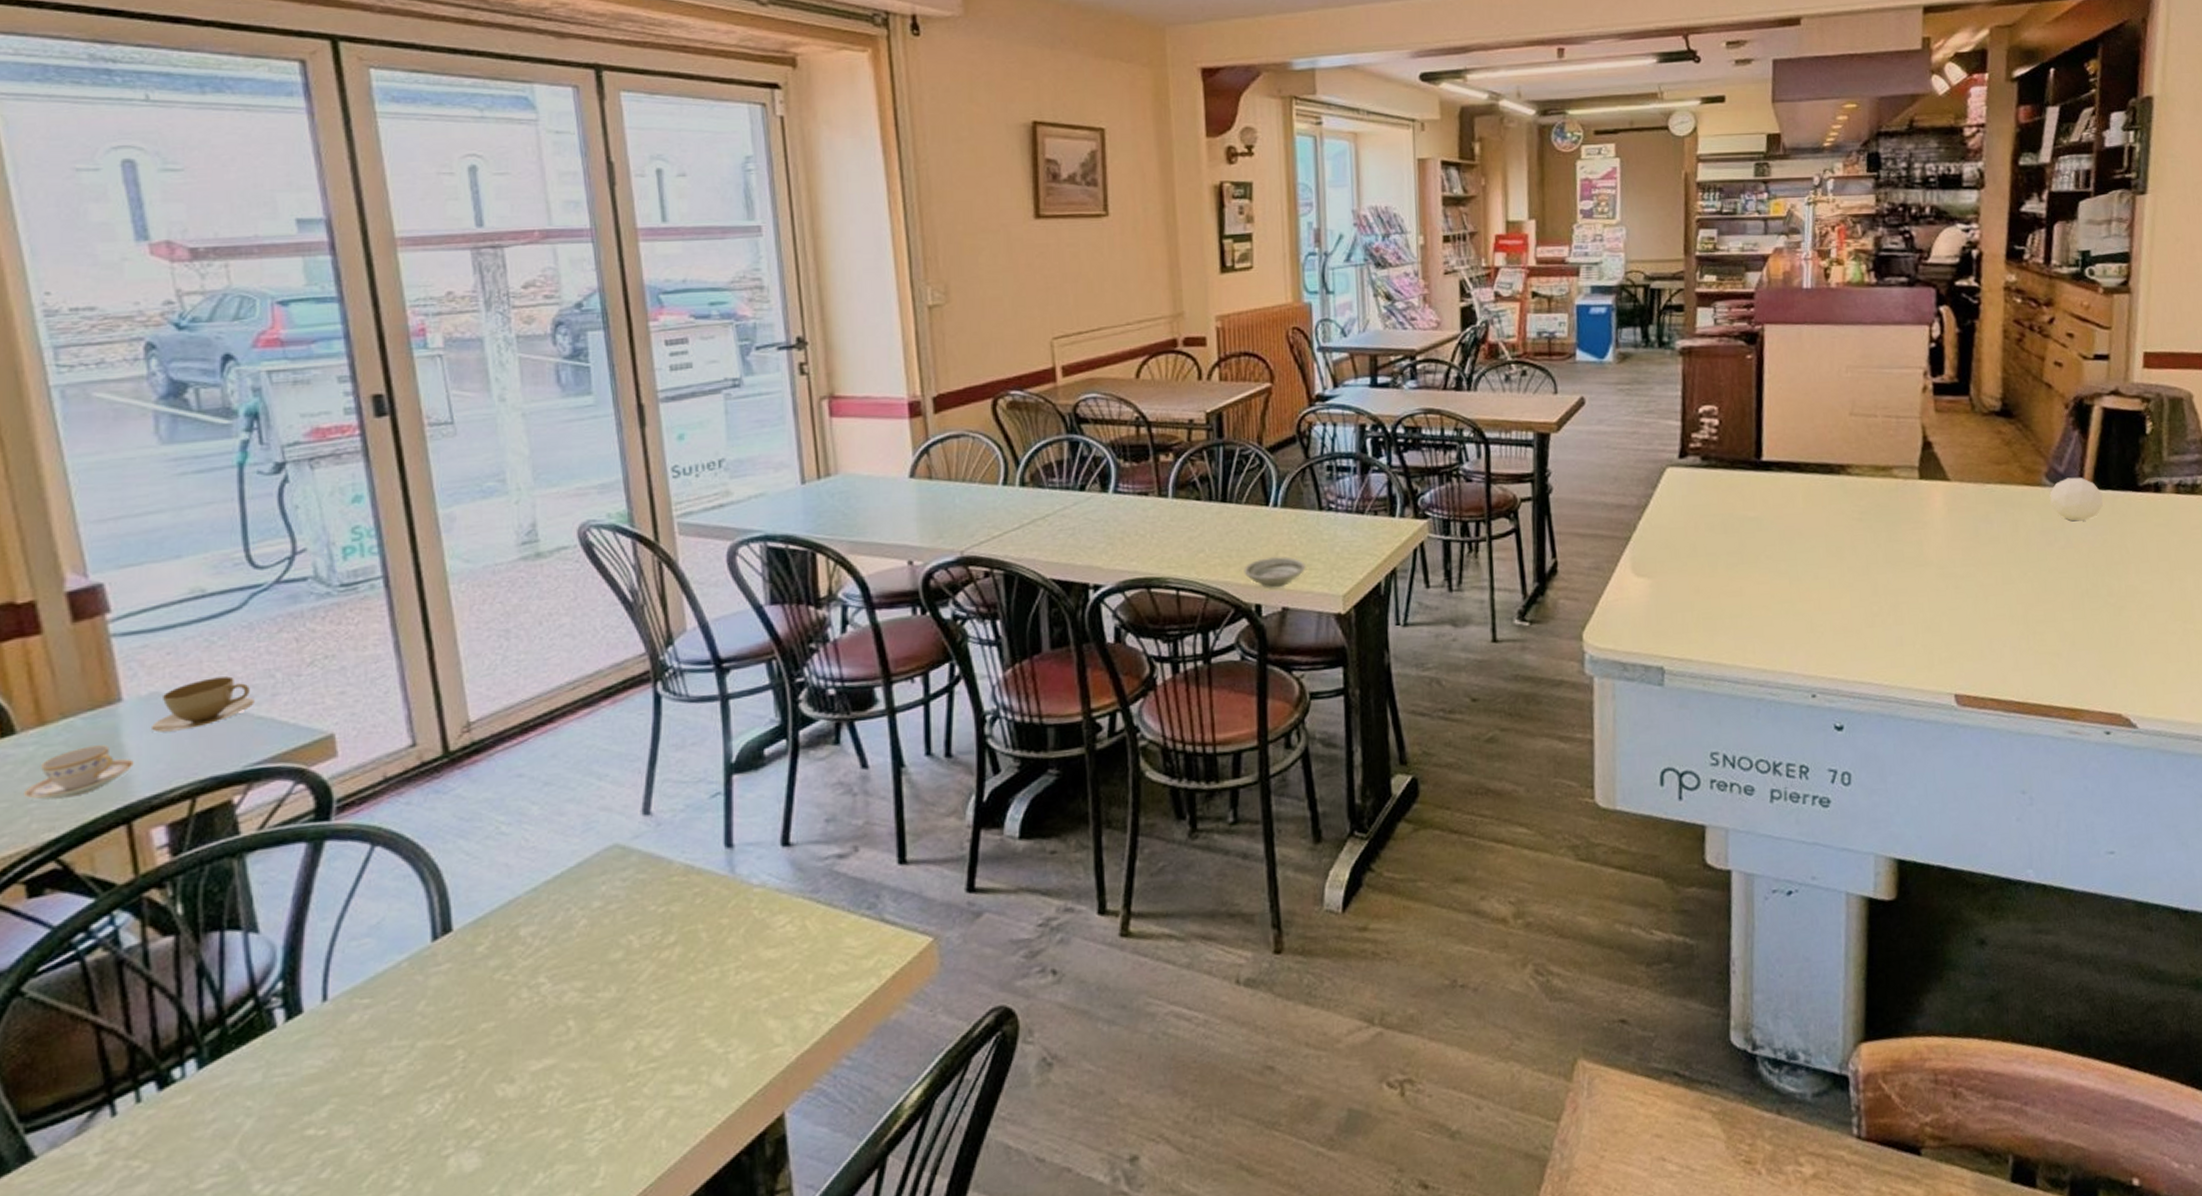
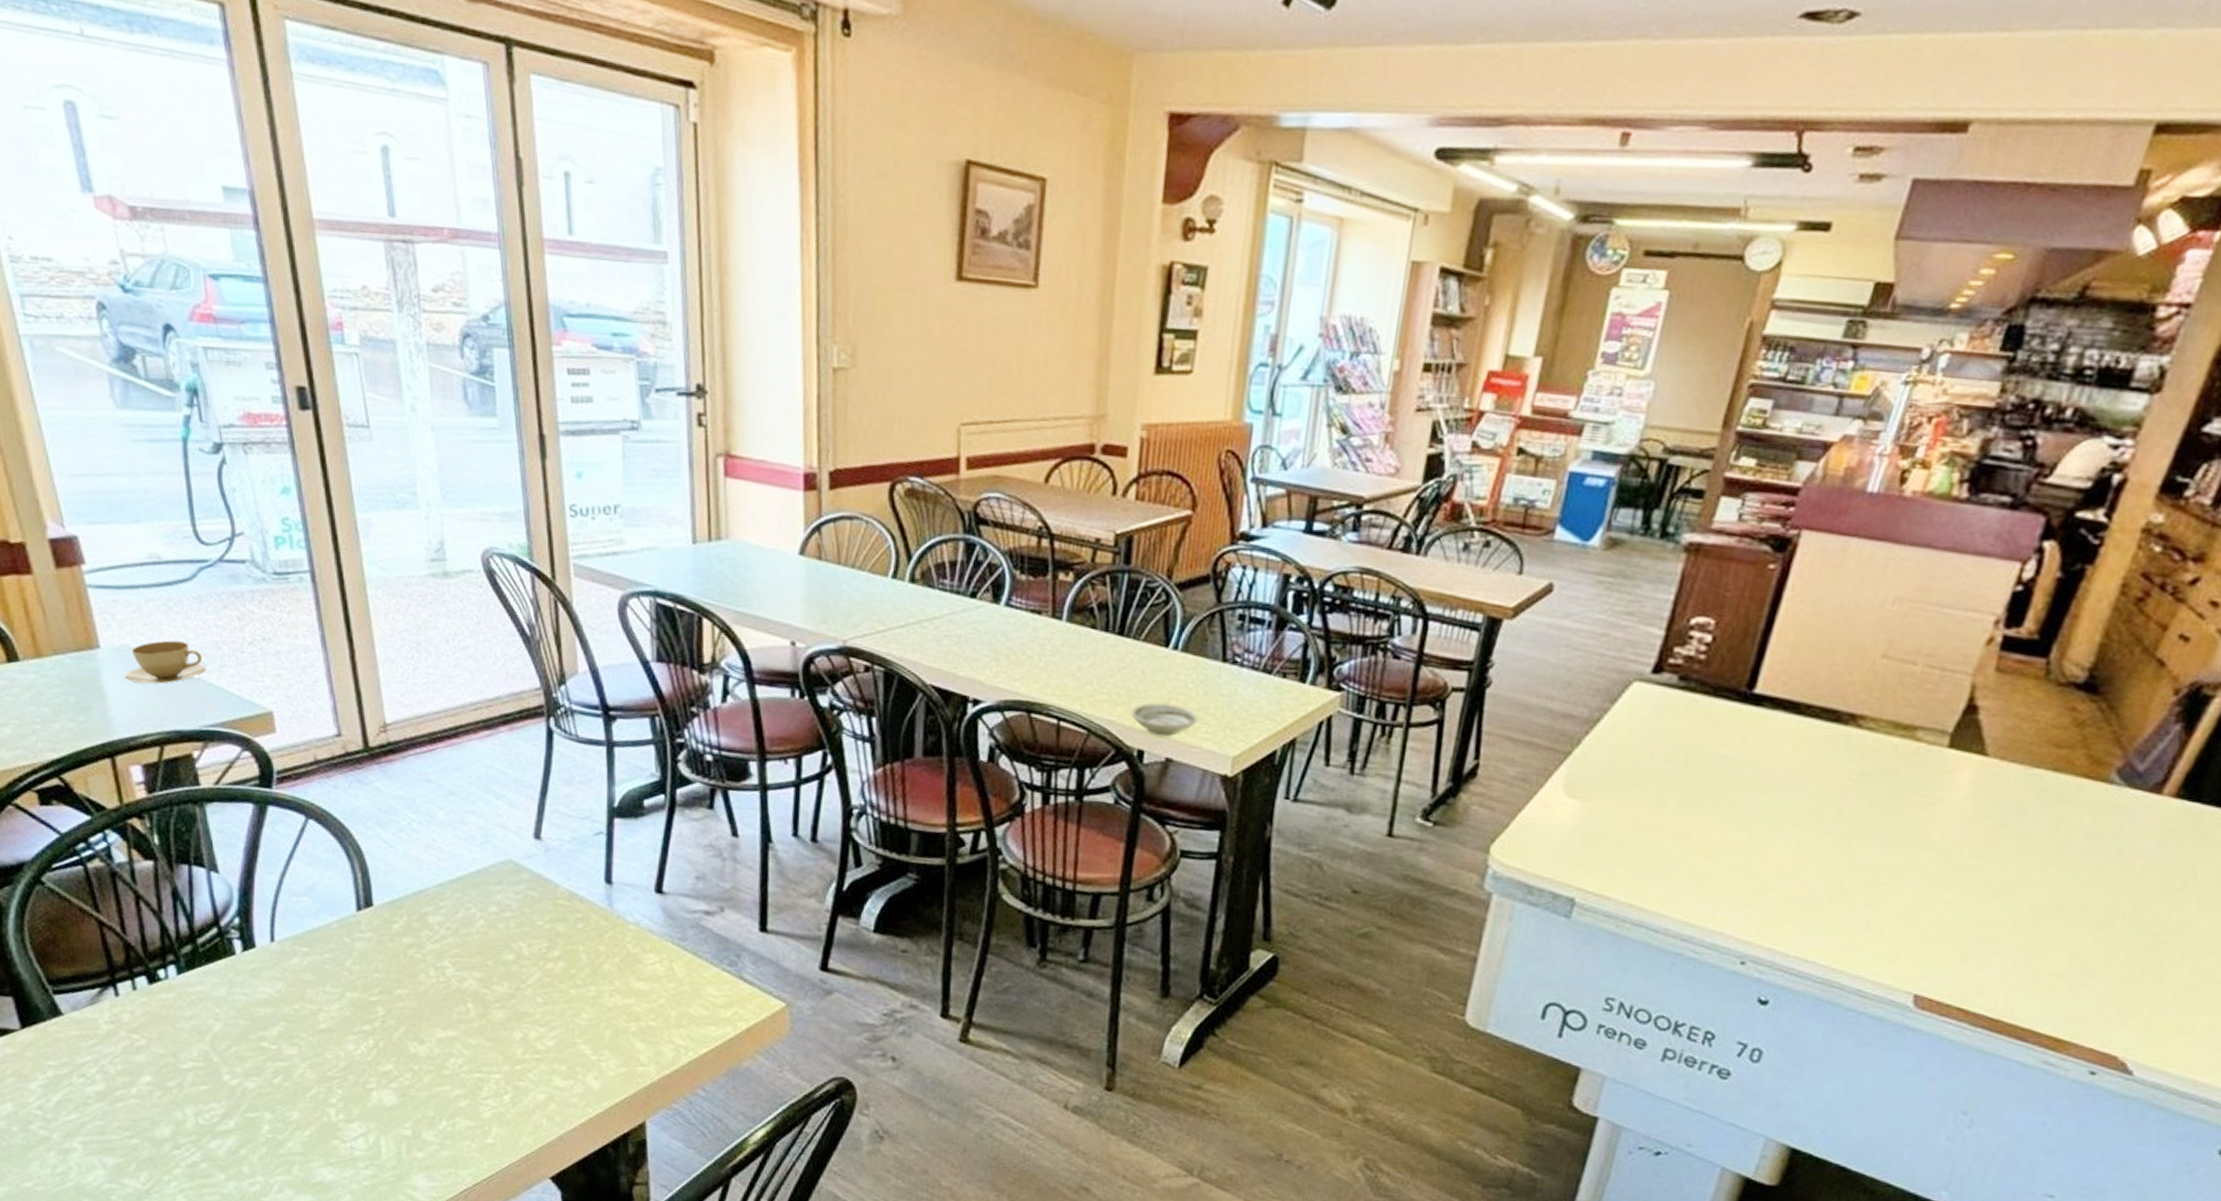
teacup: present [22,745,134,800] -> none [29,683,113,726]
ball: present [2049,477,2103,522] -> none [2111,778,2187,833]

